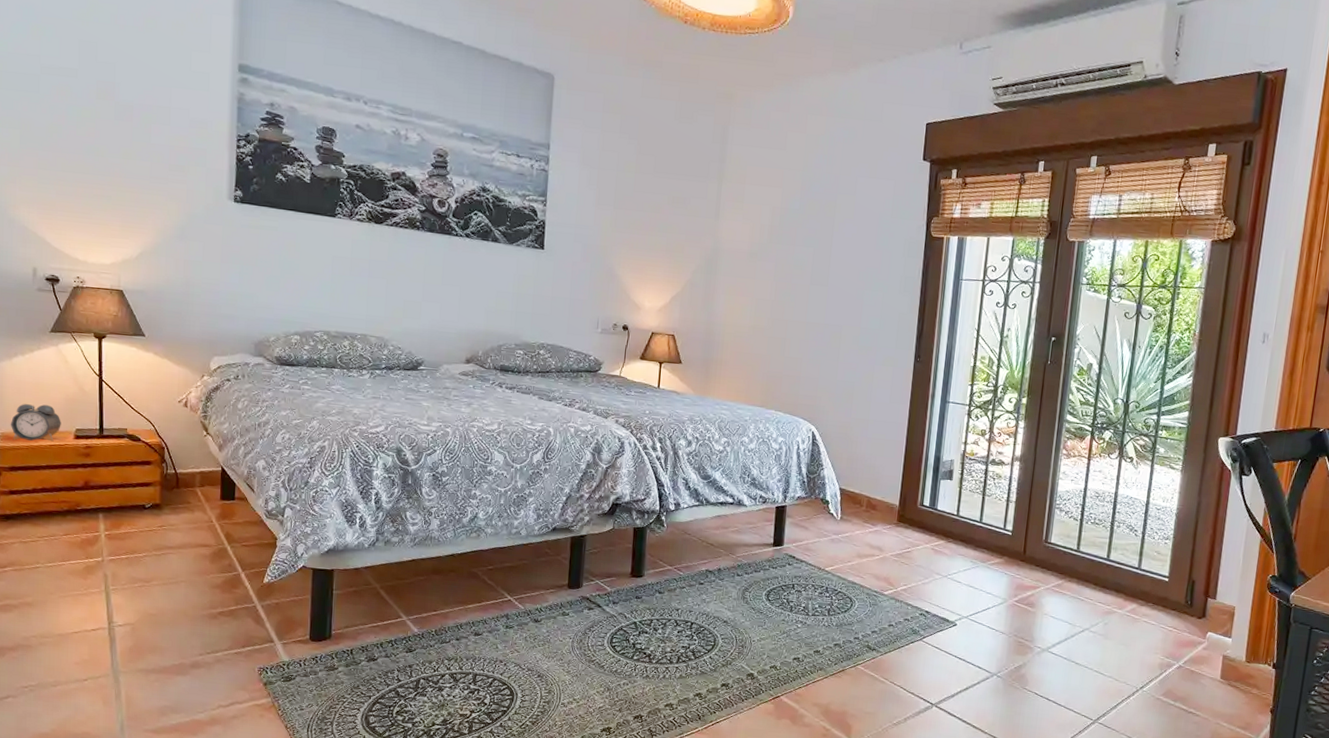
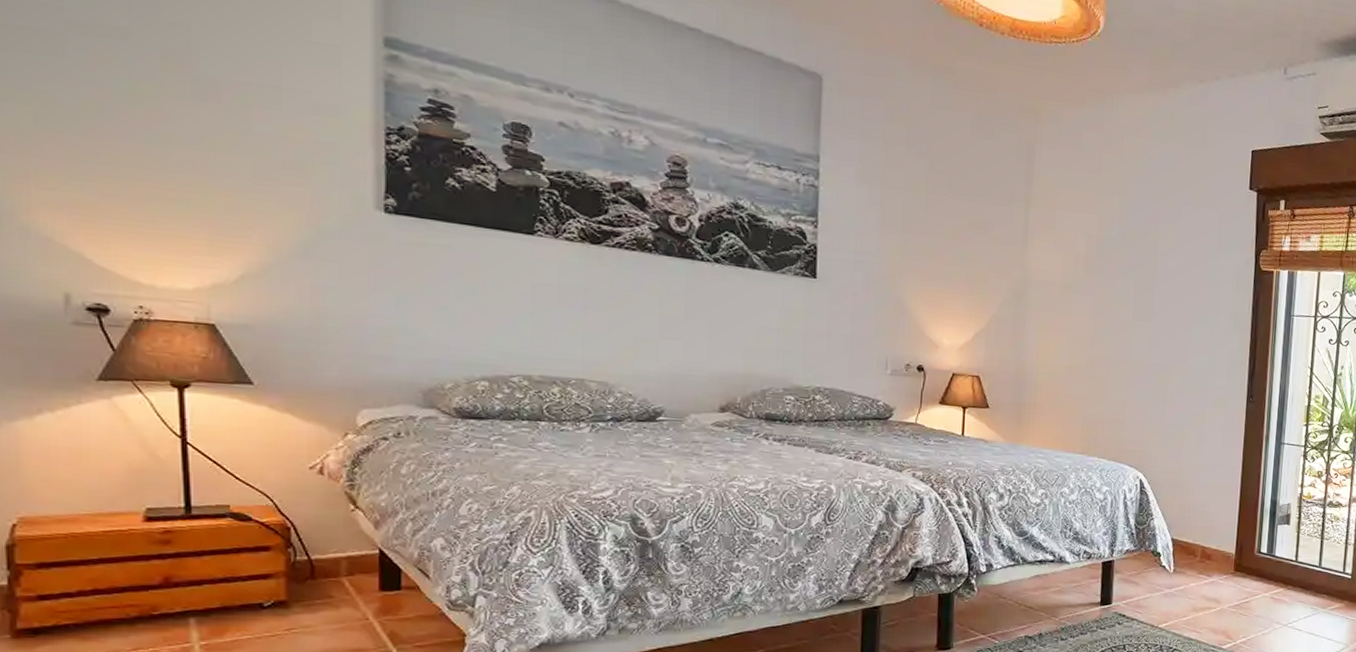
alarm clock: present [10,403,61,442] -> none [34,476,121,528]

